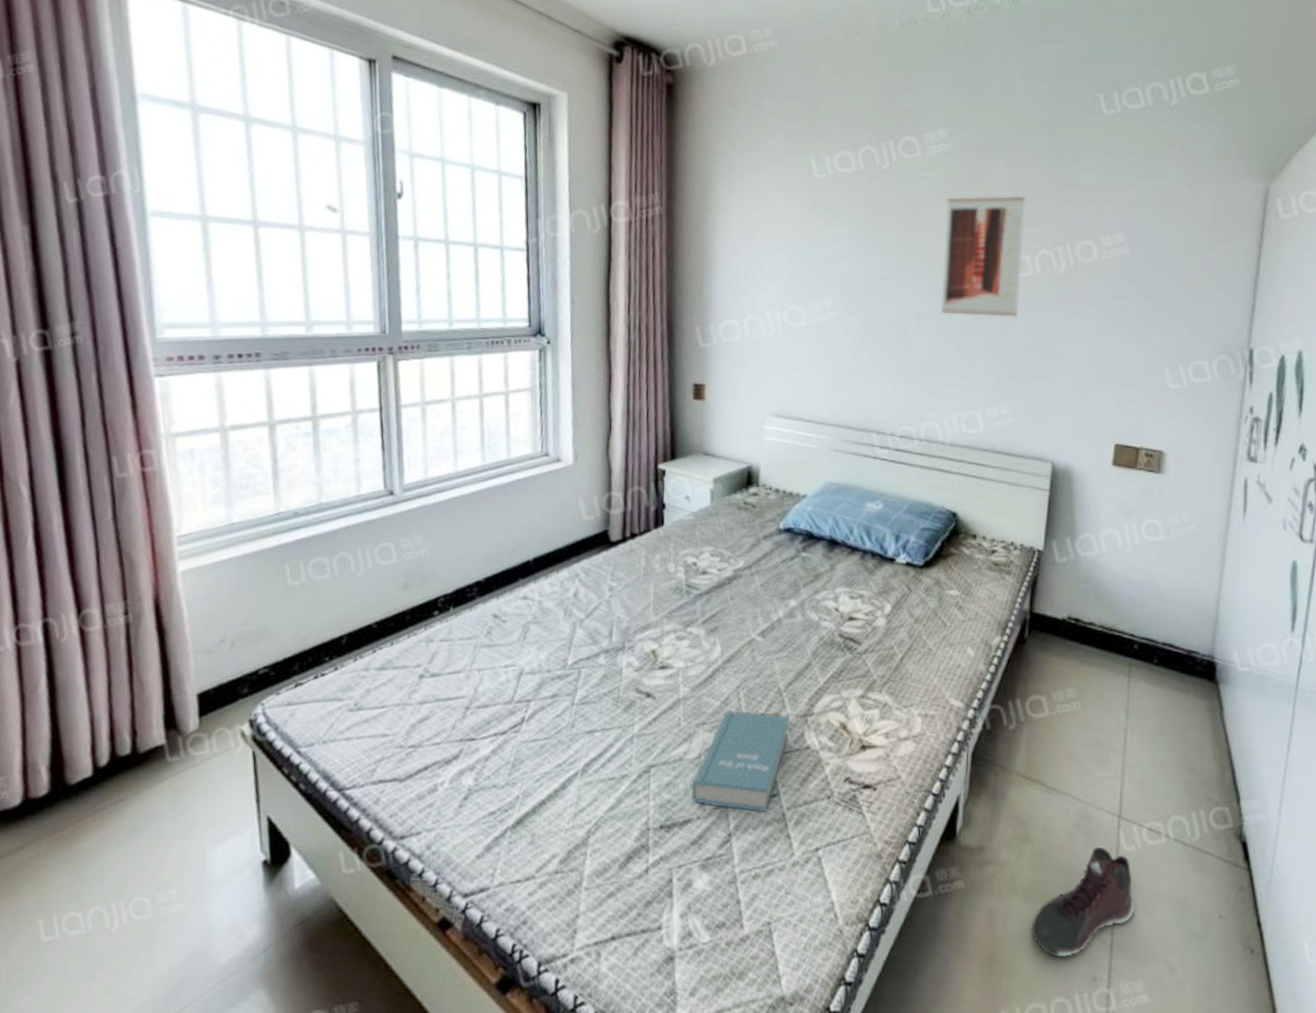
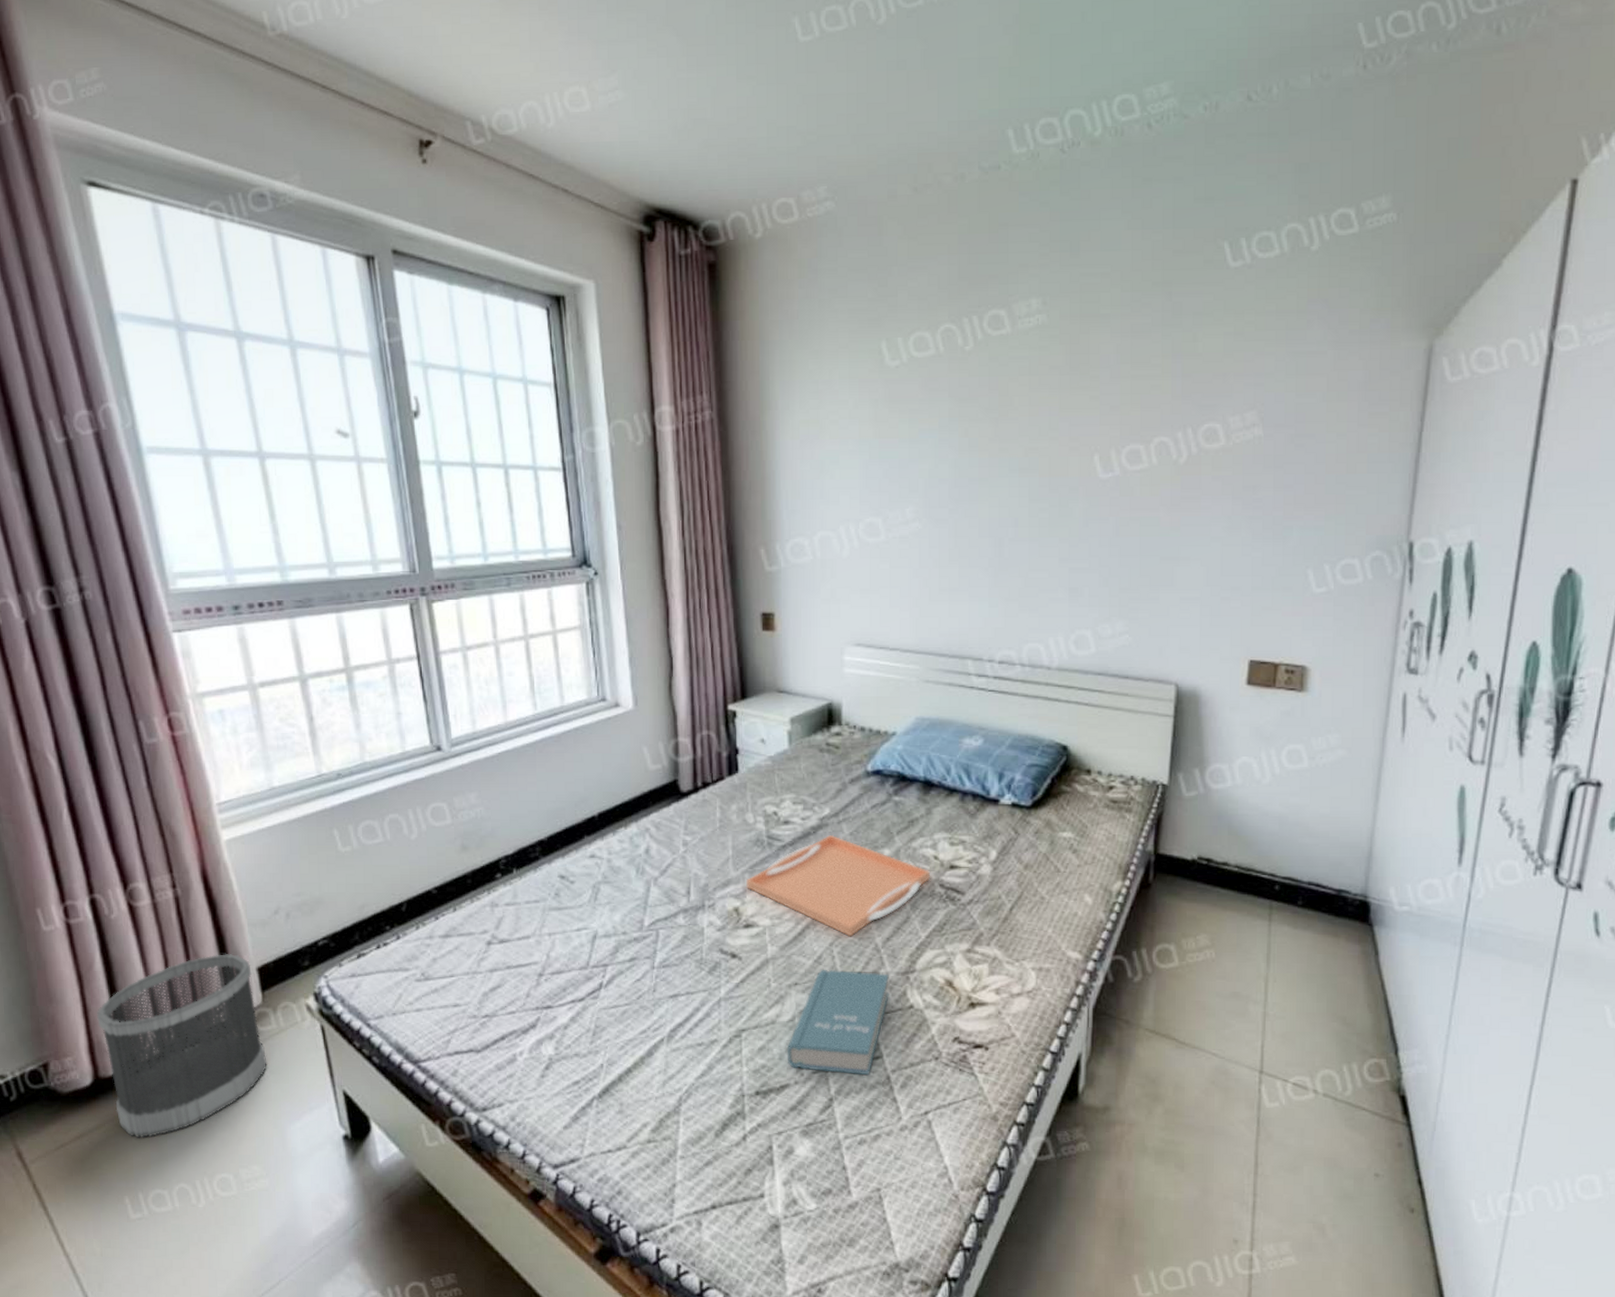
wastebasket: none [34,679,197,860] -> present [97,954,267,1138]
serving tray: none [663,586,832,681] -> present [745,835,931,937]
wall art: present [941,196,1026,317] -> none [1041,373,1138,519]
sneaker: present [1031,846,1135,957] -> none [1164,1103,1280,1219]

